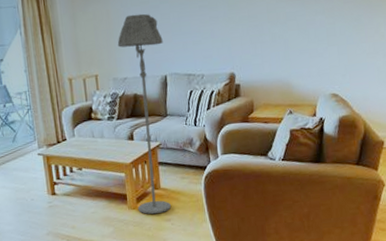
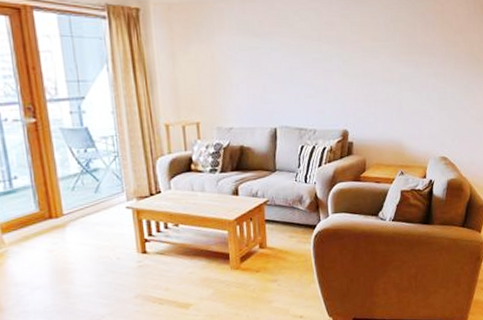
floor lamp: present [117,13,171,215] -> none [222,60,278,275]

